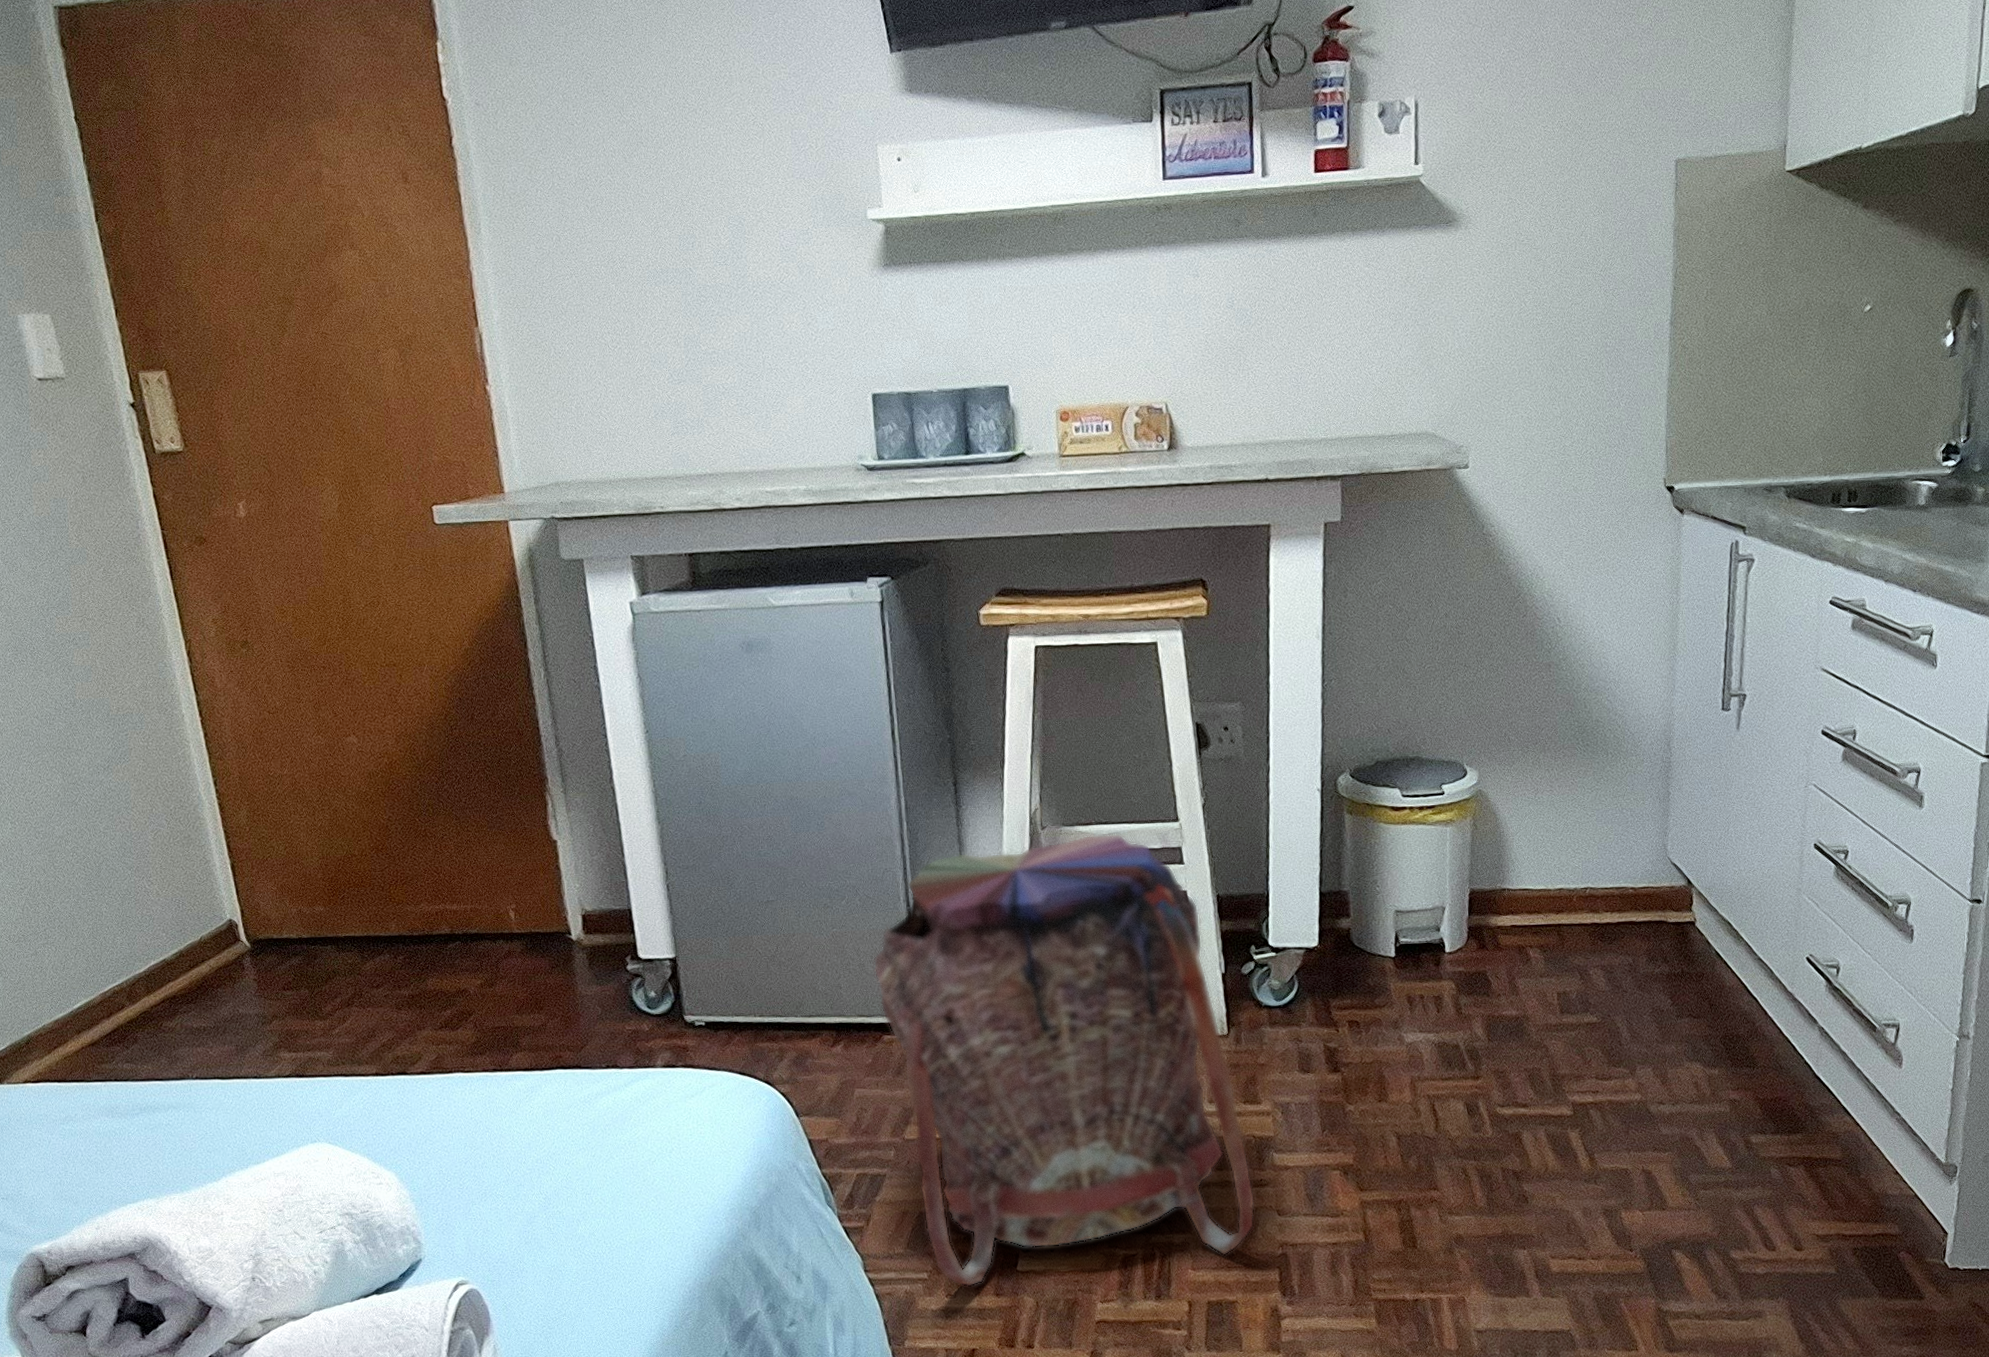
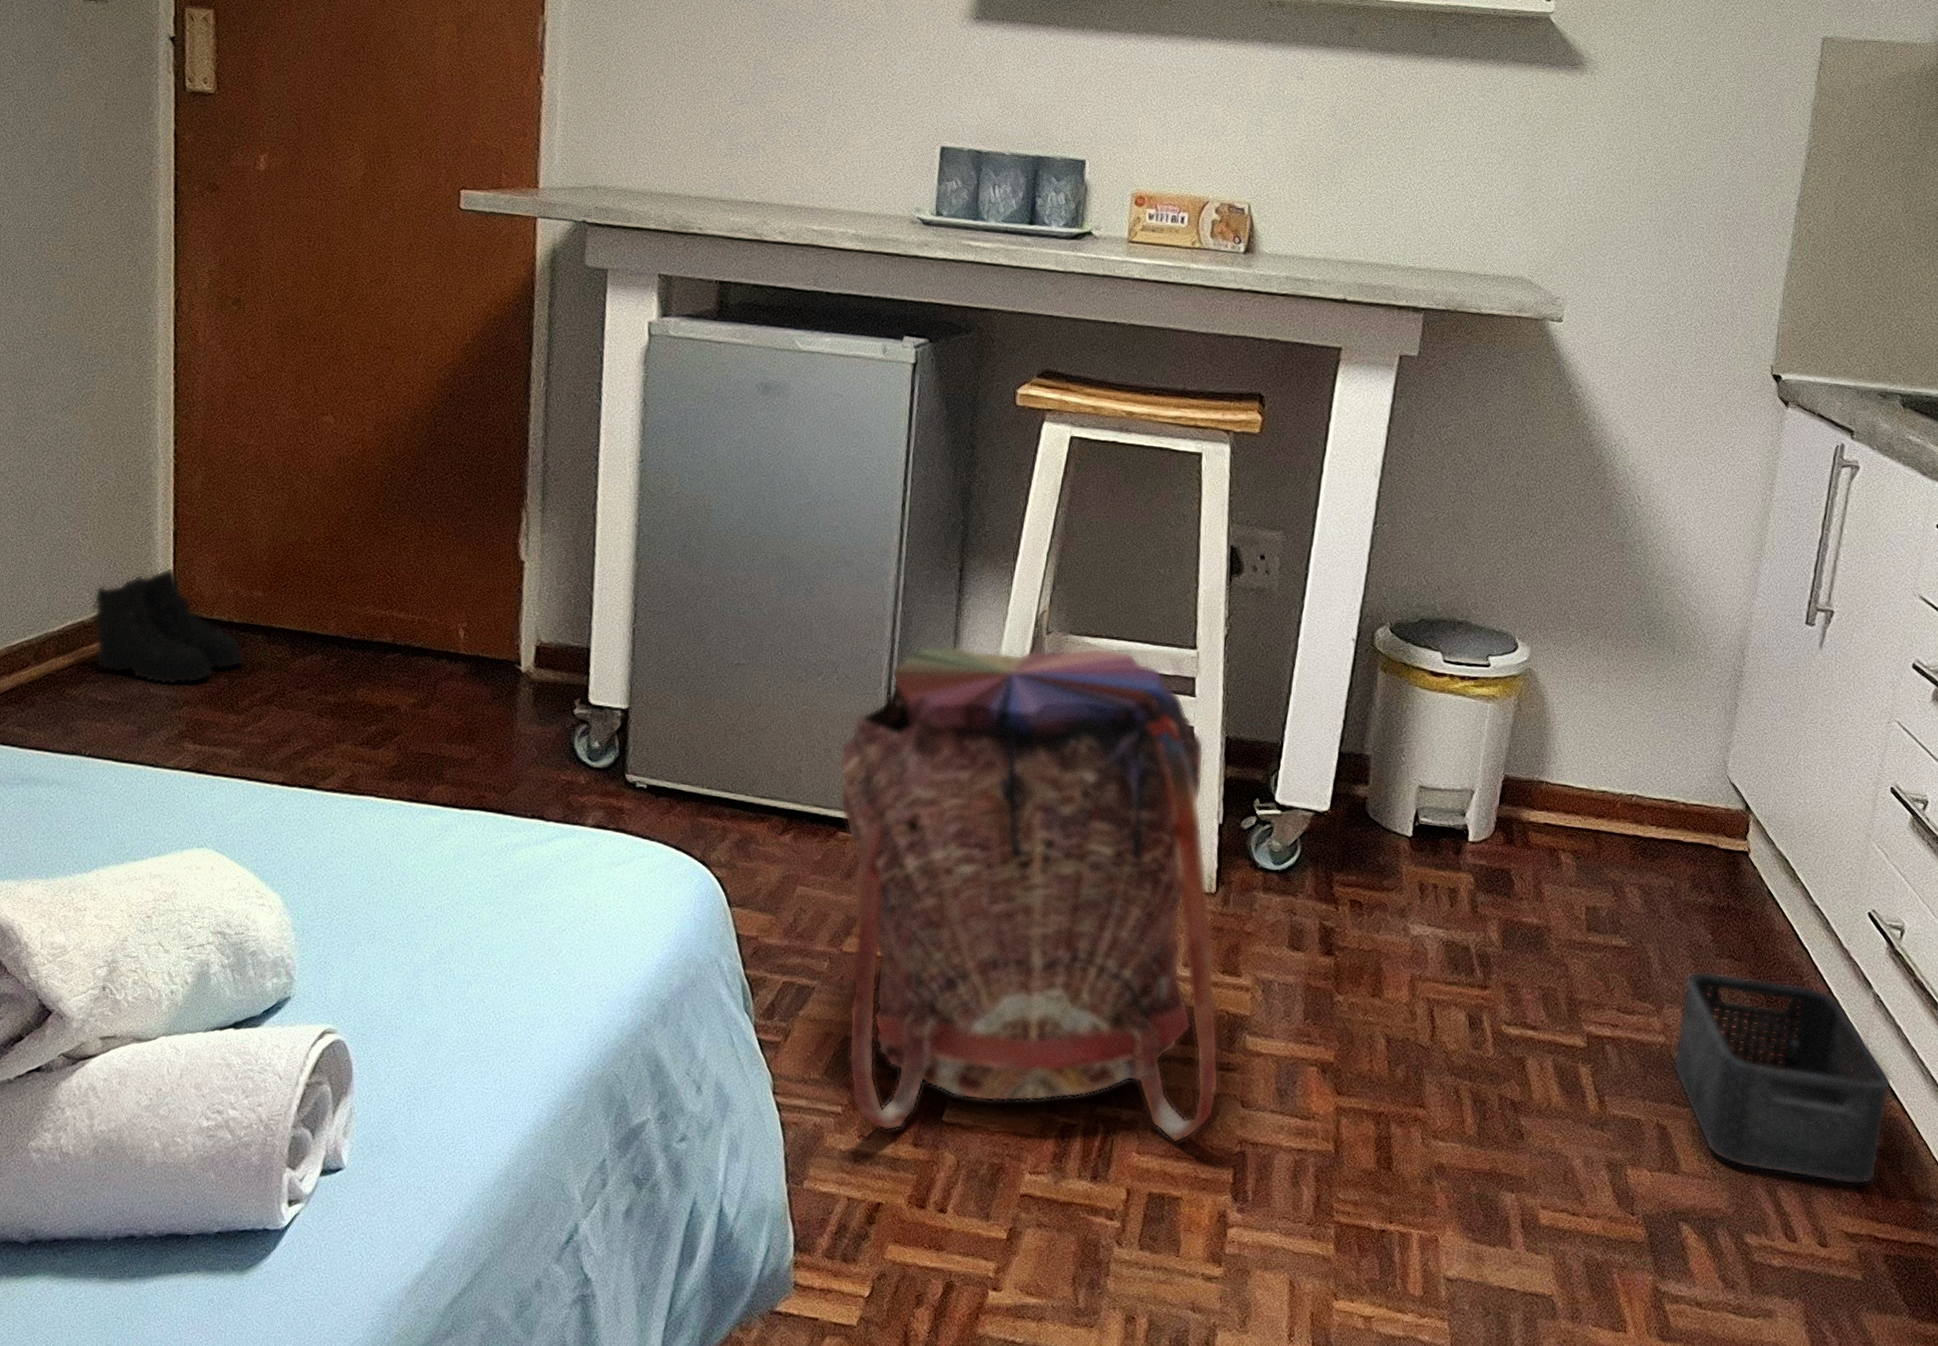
boots: none [170,898,321,1005] -> present [91,567,246,686]
storage bin: none [1650,1030,1844,1195] -> present [1672,970,1893,1185]

